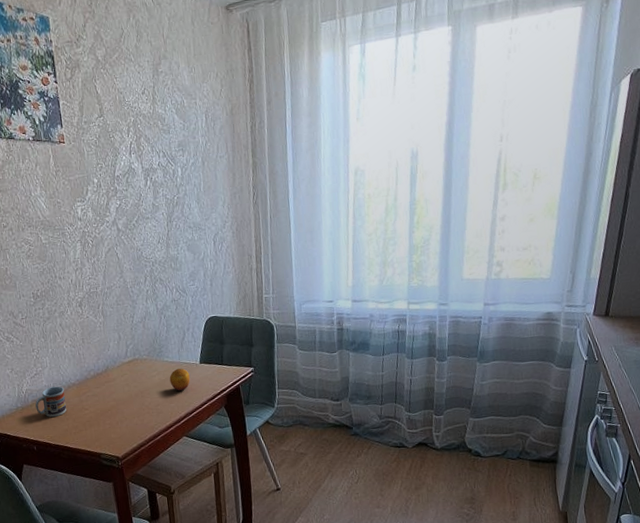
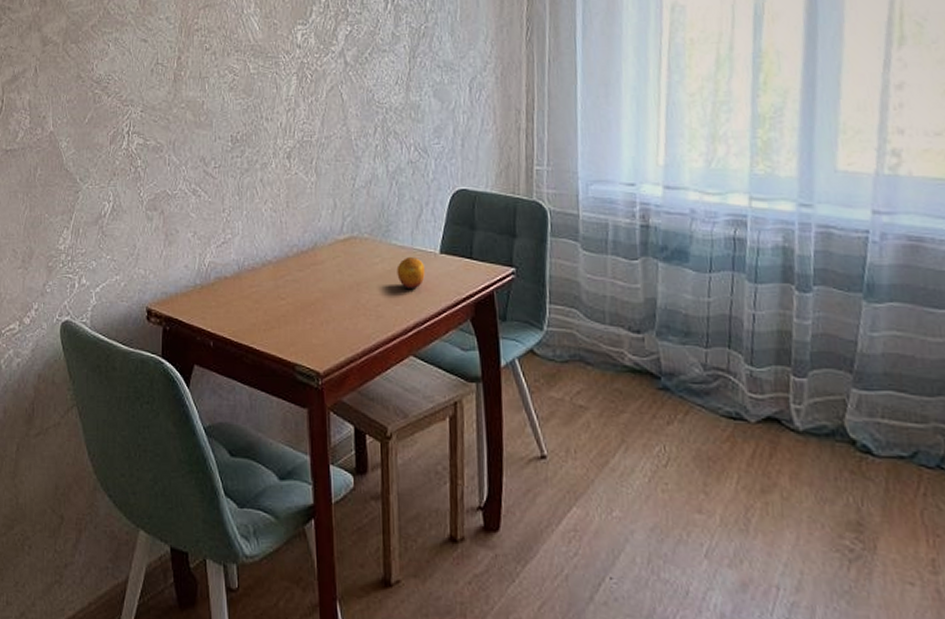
cup: present [35,386,67,418] -> none [218,262,258,305]

